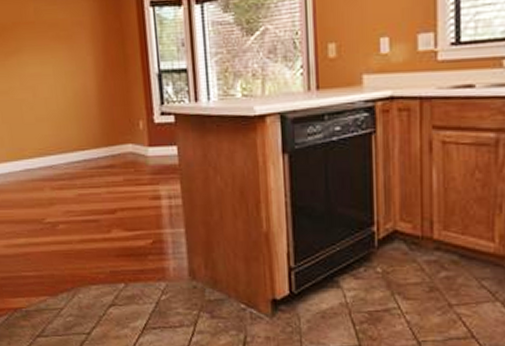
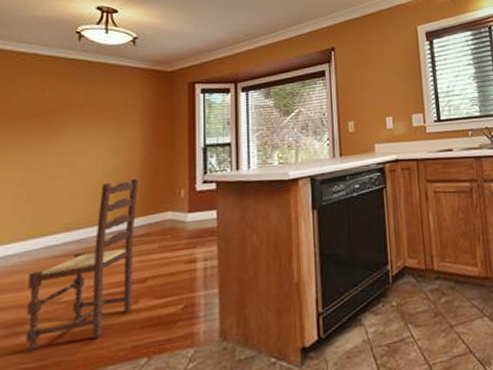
dining chair: none [15,106,106,262] -> present [26,178,140,351]

